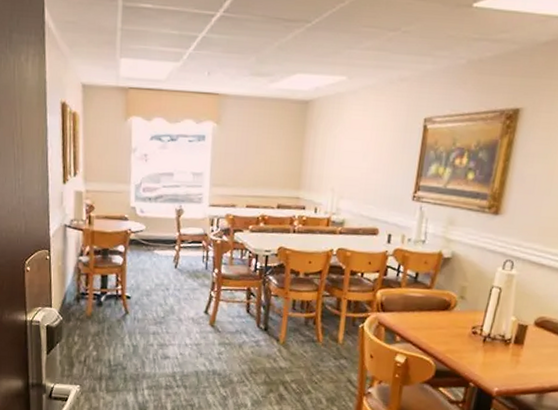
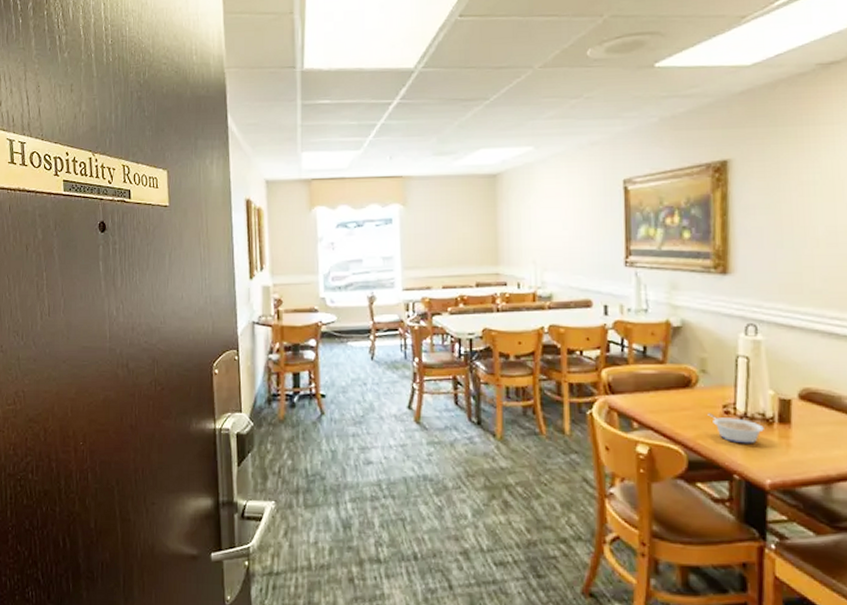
legume: none [459,332,502,359] -> present [708,413,764,444]

